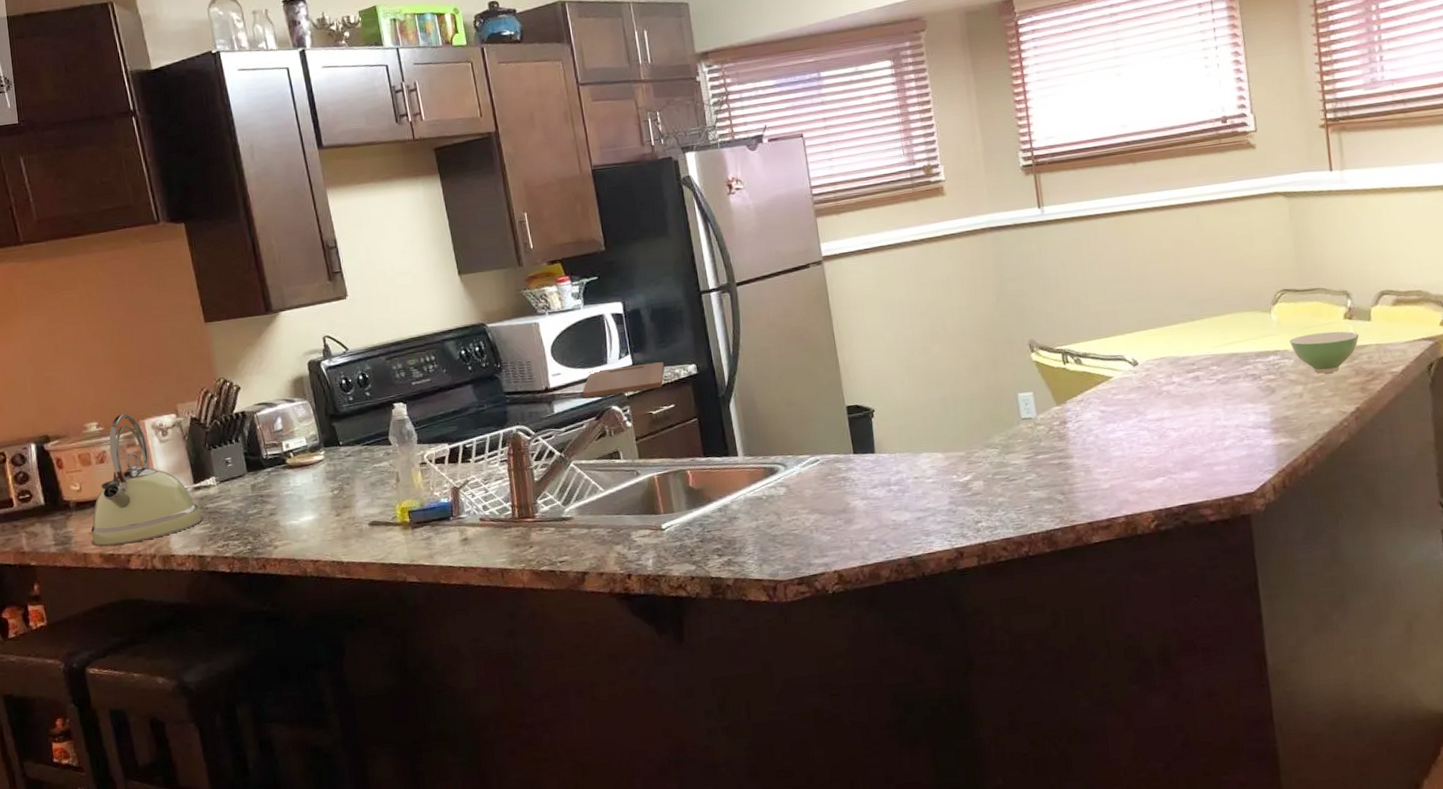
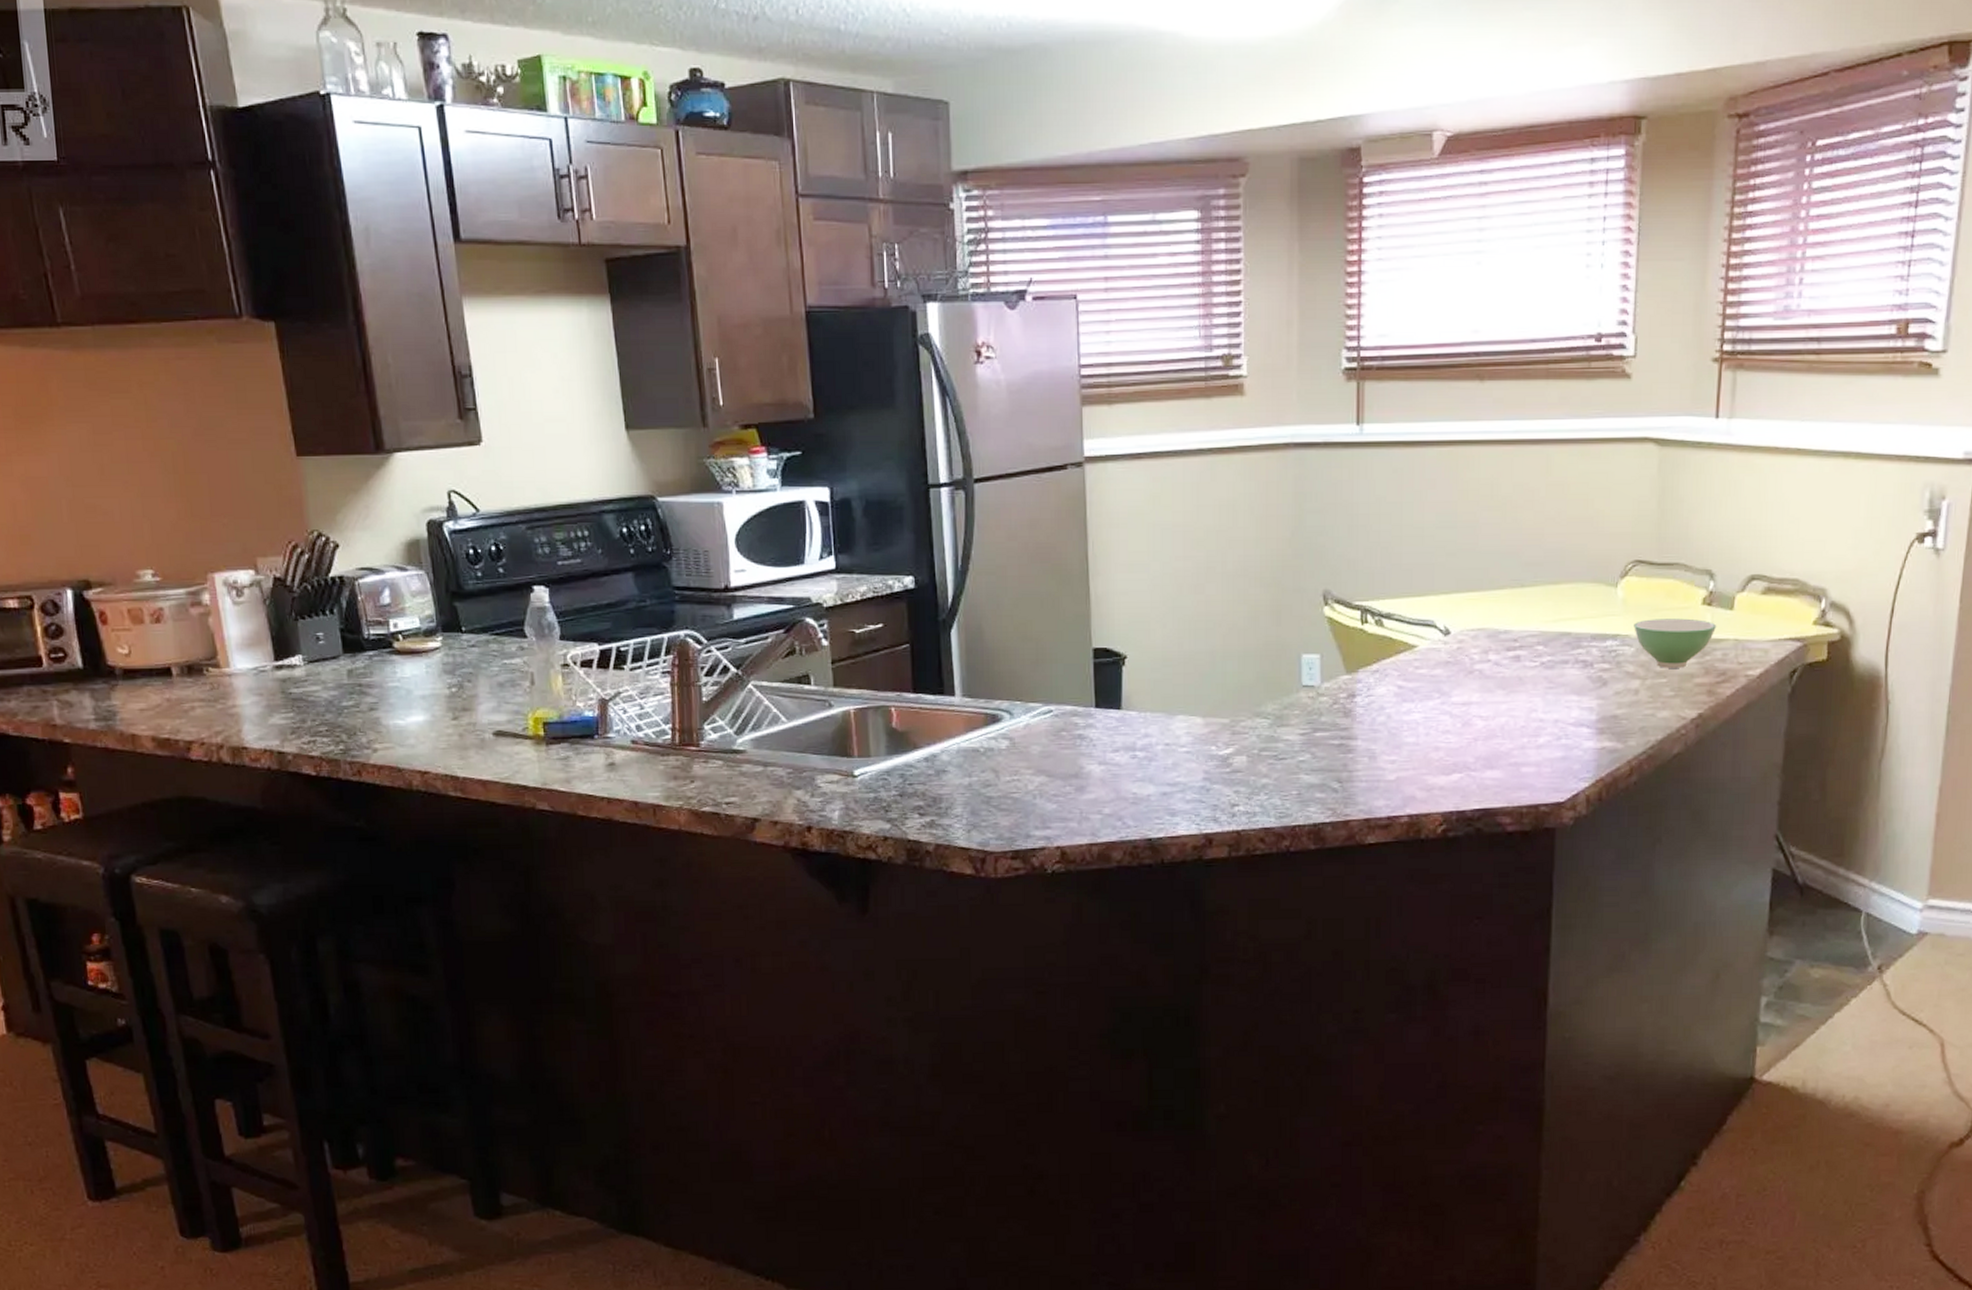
kettle: present [91,414,204,547] -> none [141,563,285,728]
cutting board: present [582,362,665,398] -> none [770,569,875,605]

